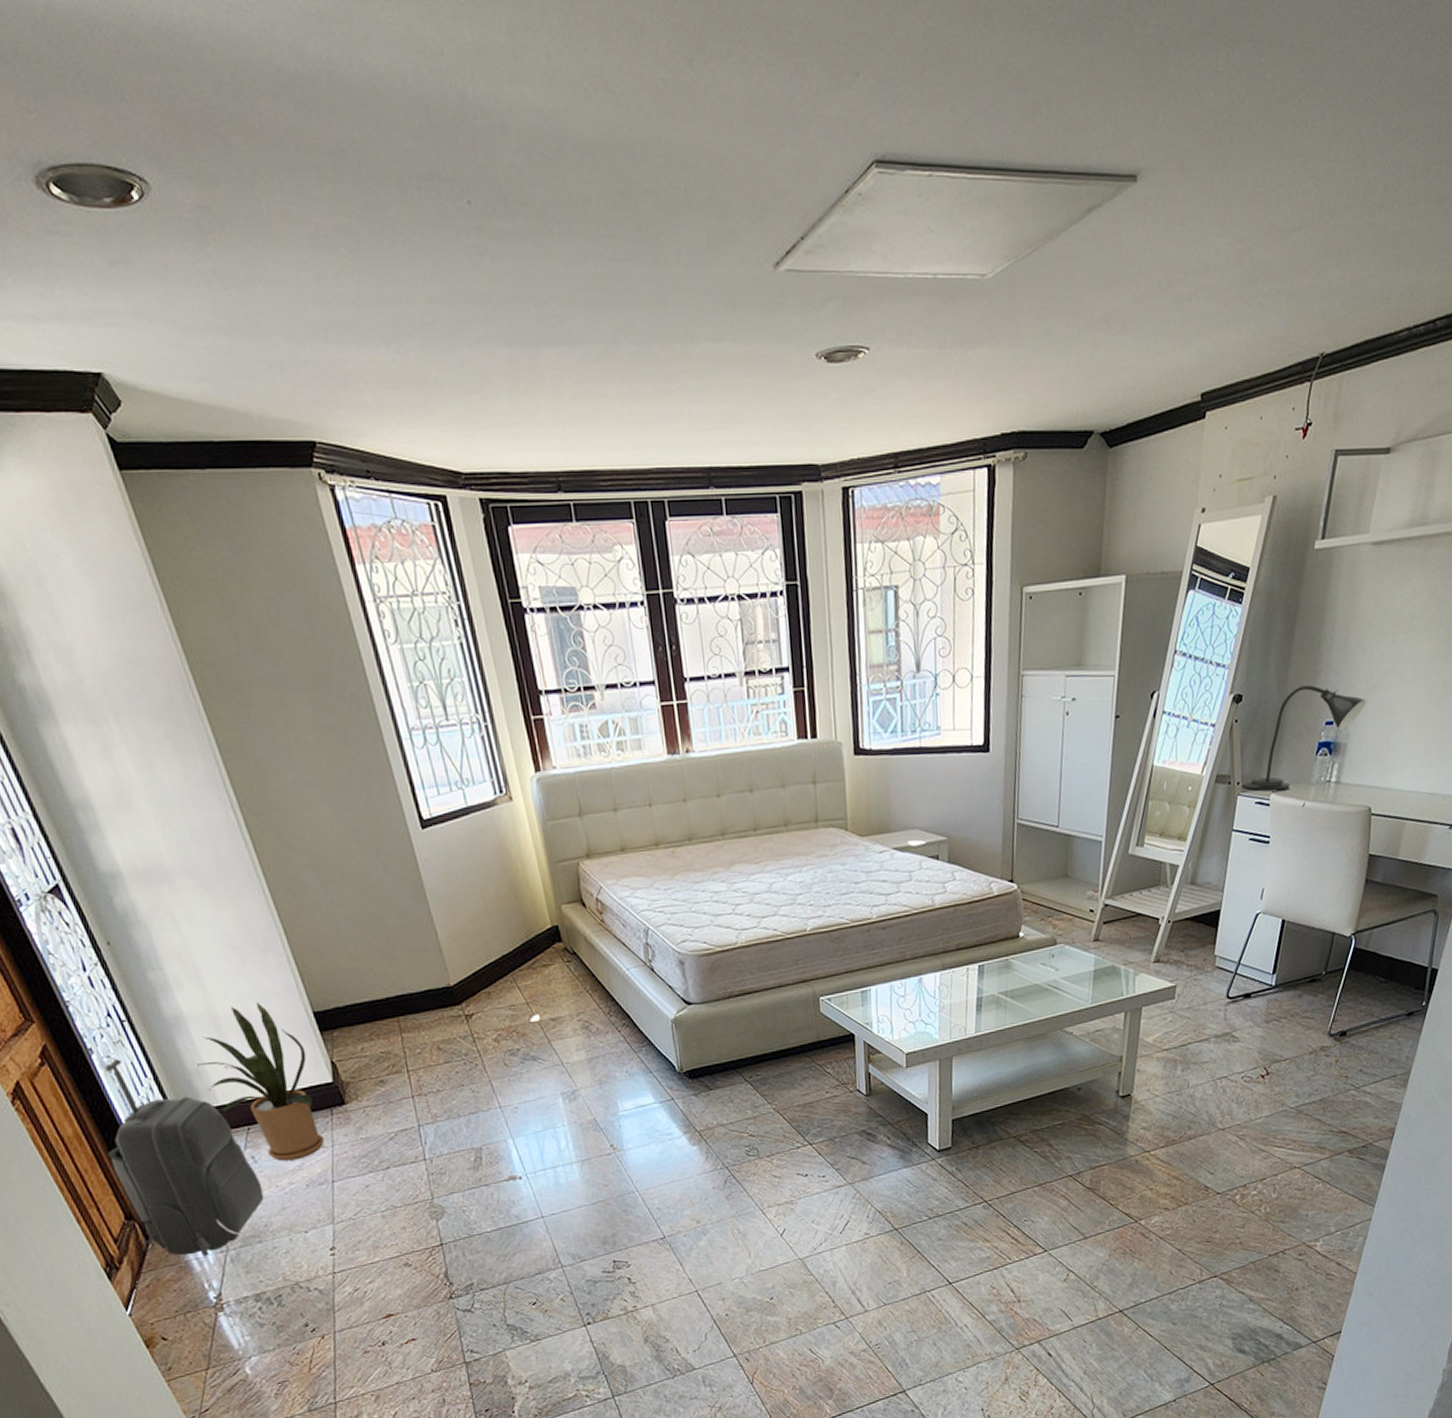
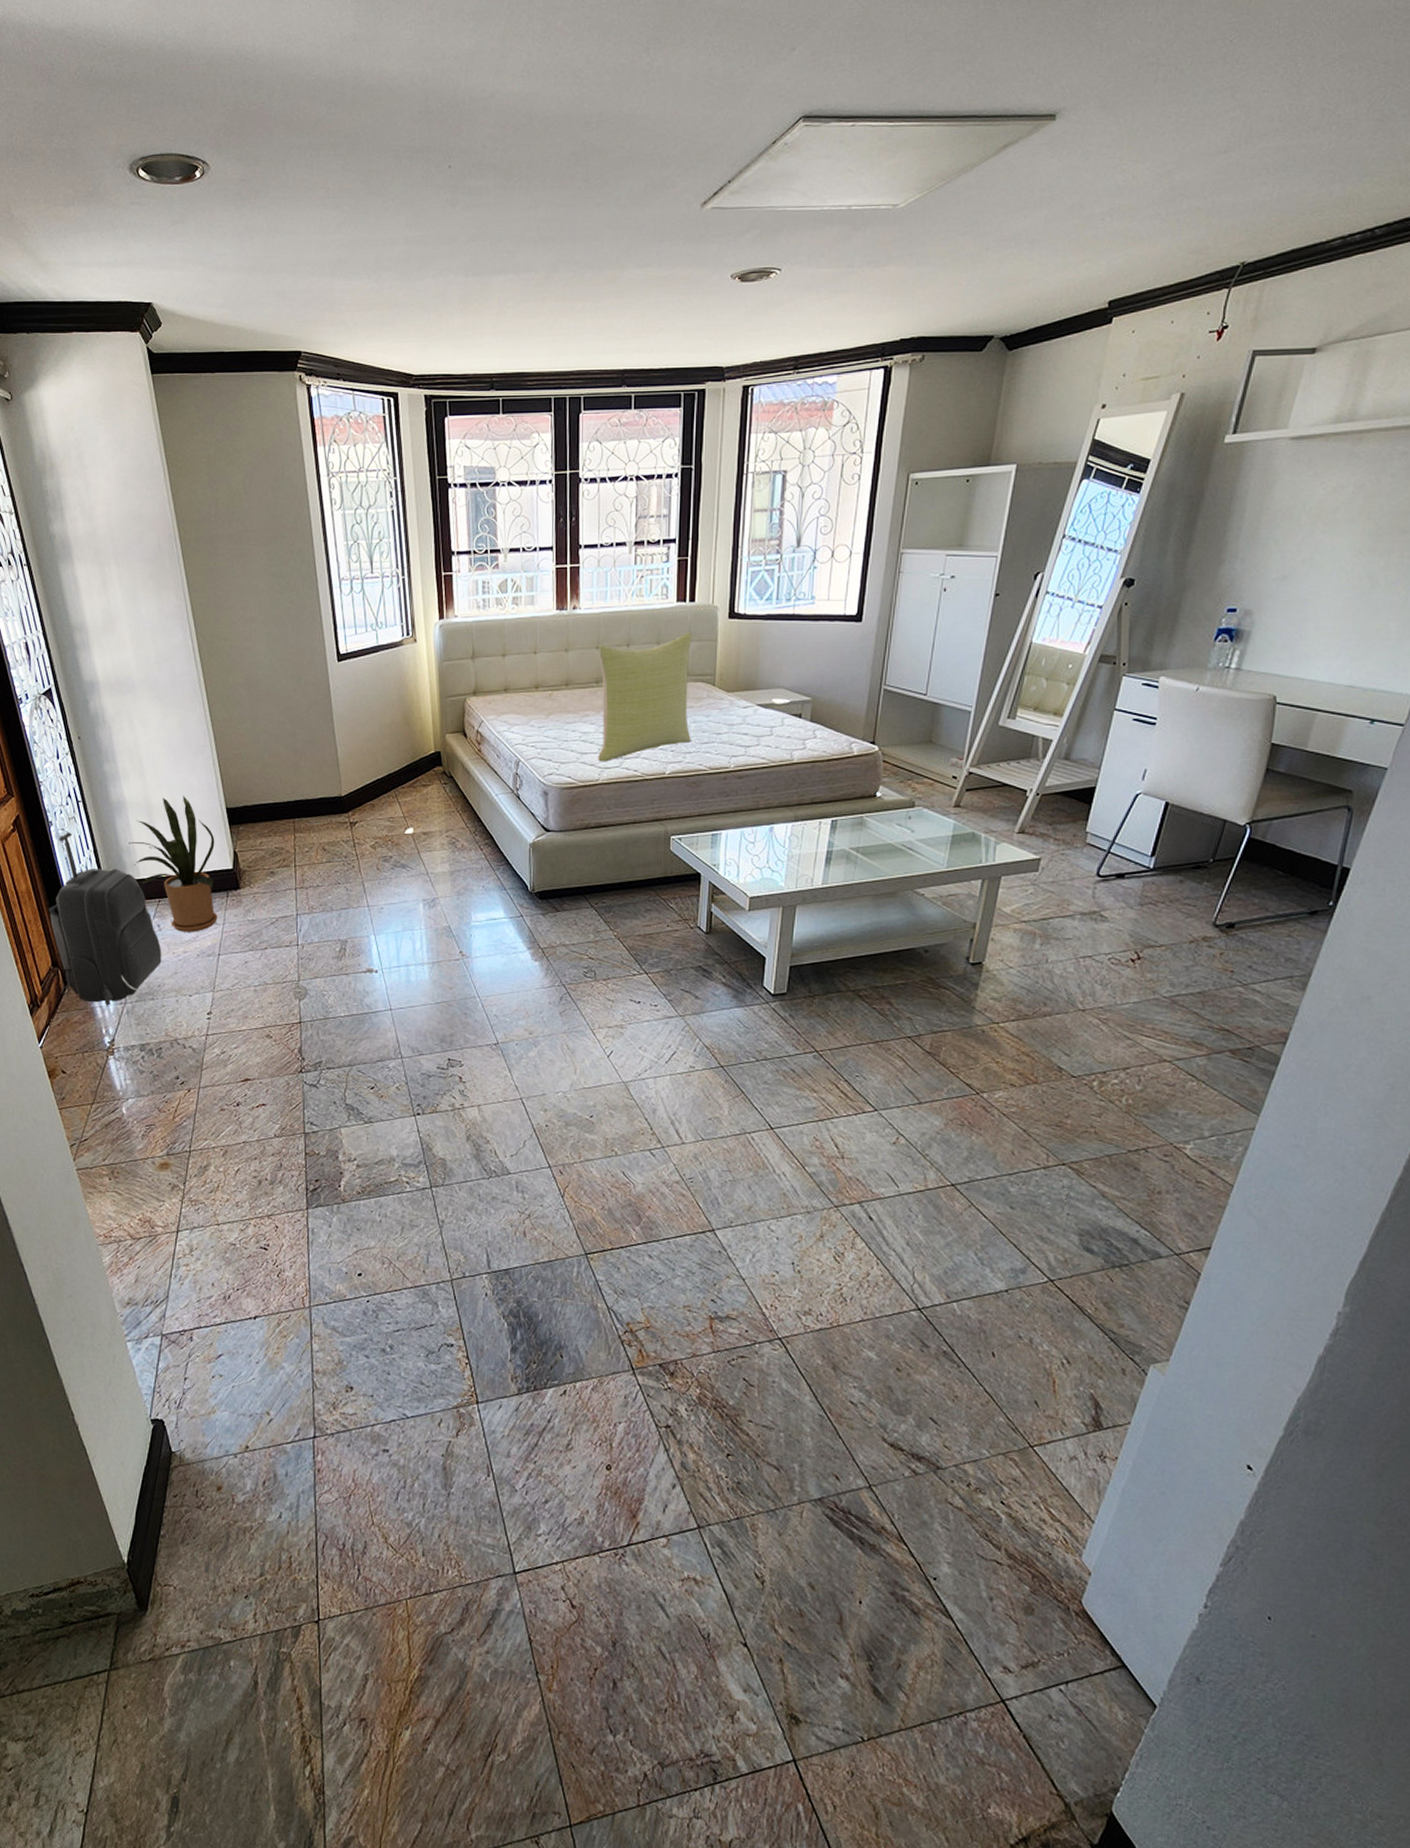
pillow: none [719,772,829,923] -> present [598,632,692,762]
desk lamp: present [1241,685,1367,792] -> none [1127,573,1277,674]

